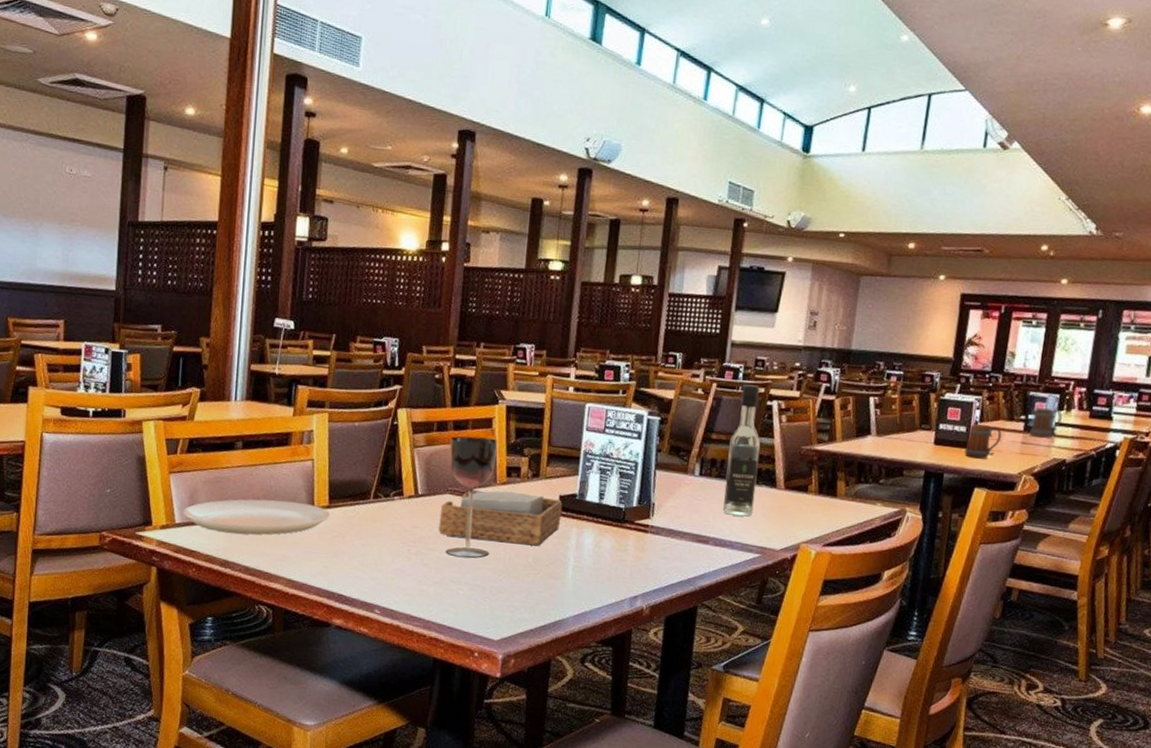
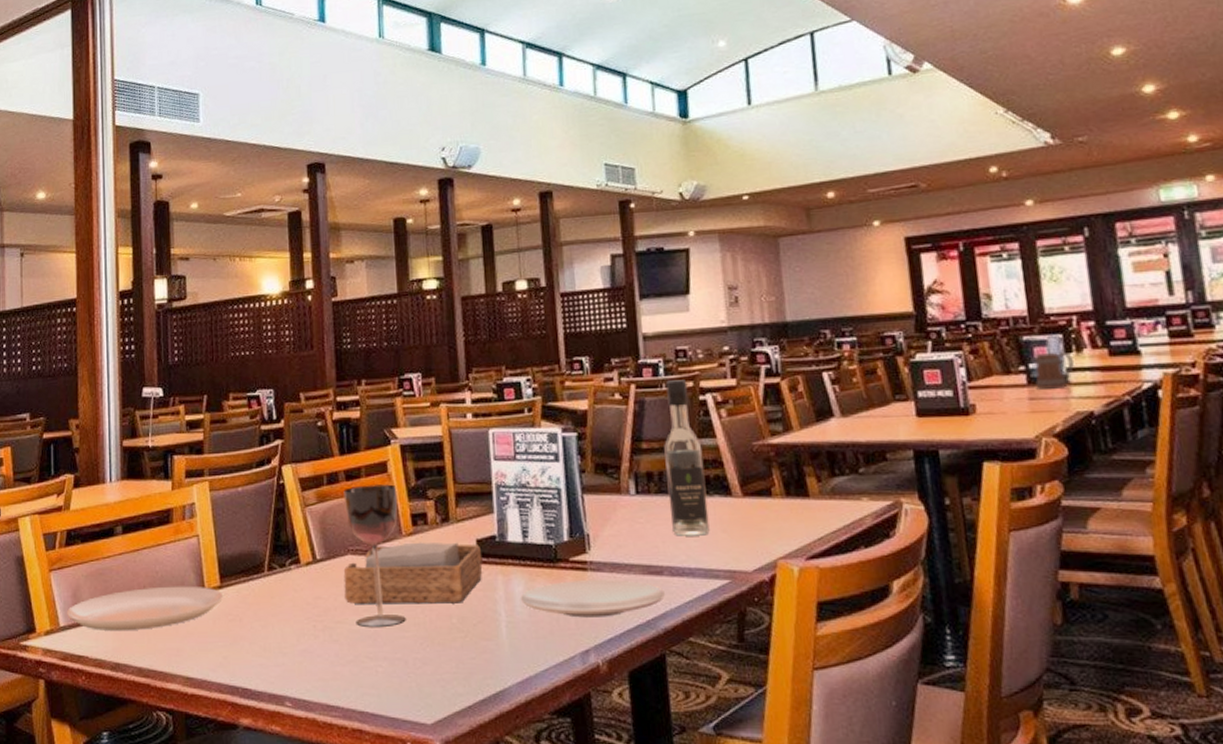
plate: none [588,539,707,572] -> present [520,580,665,618]
beer mug: present [964,424,1002,459] -> none [957,384,1001,426]

